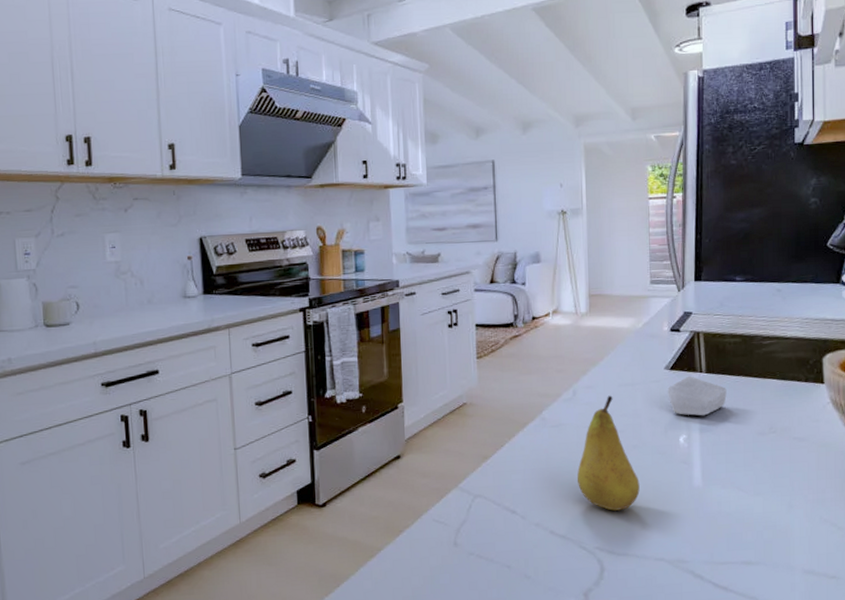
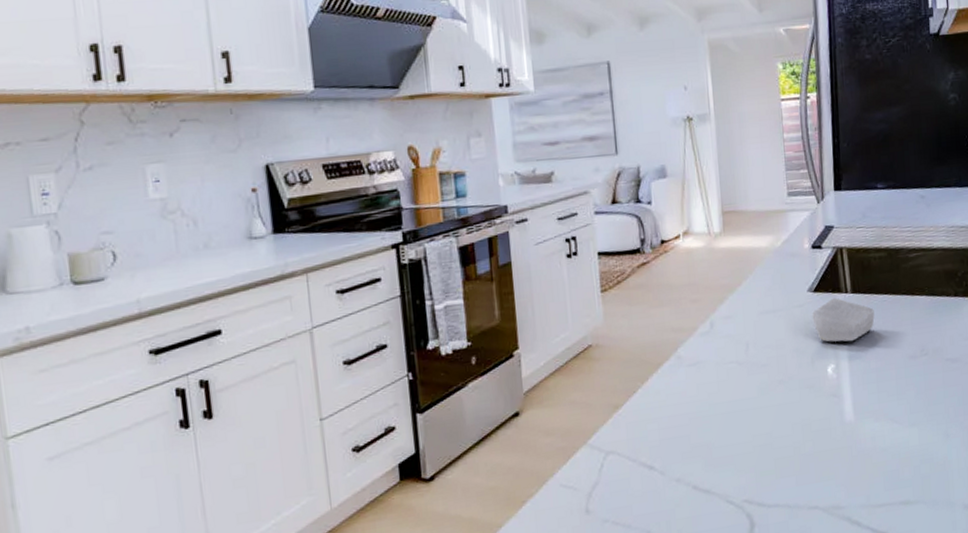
fruit: present [576,395,640,511] -> none [719,325,788,457]

